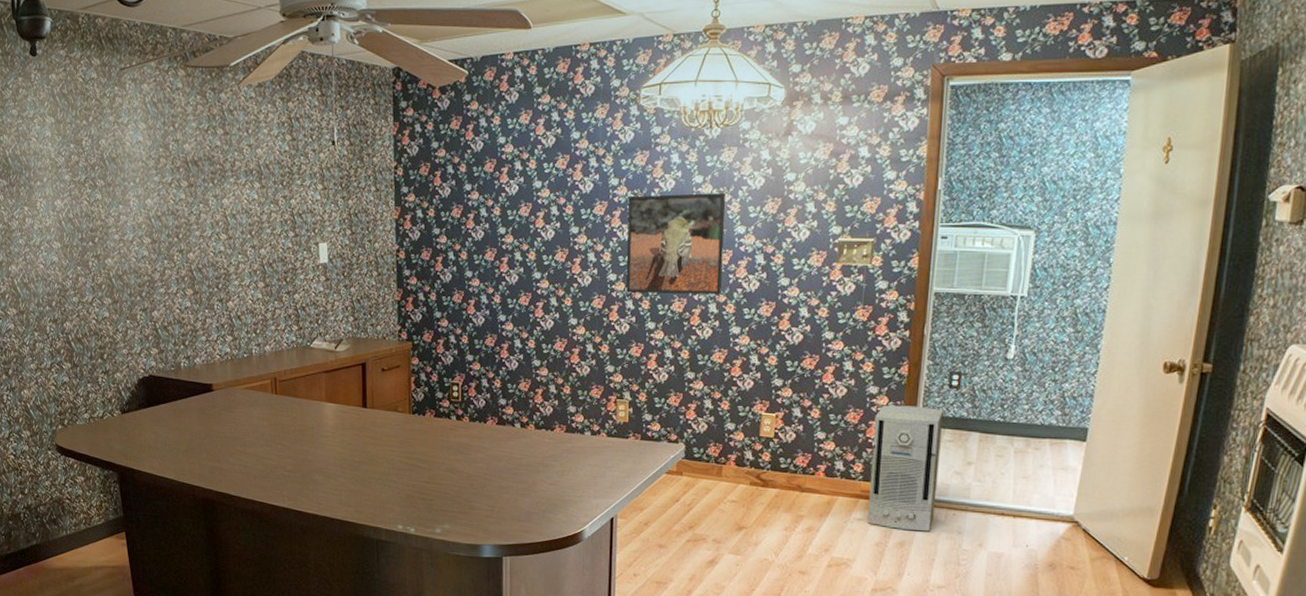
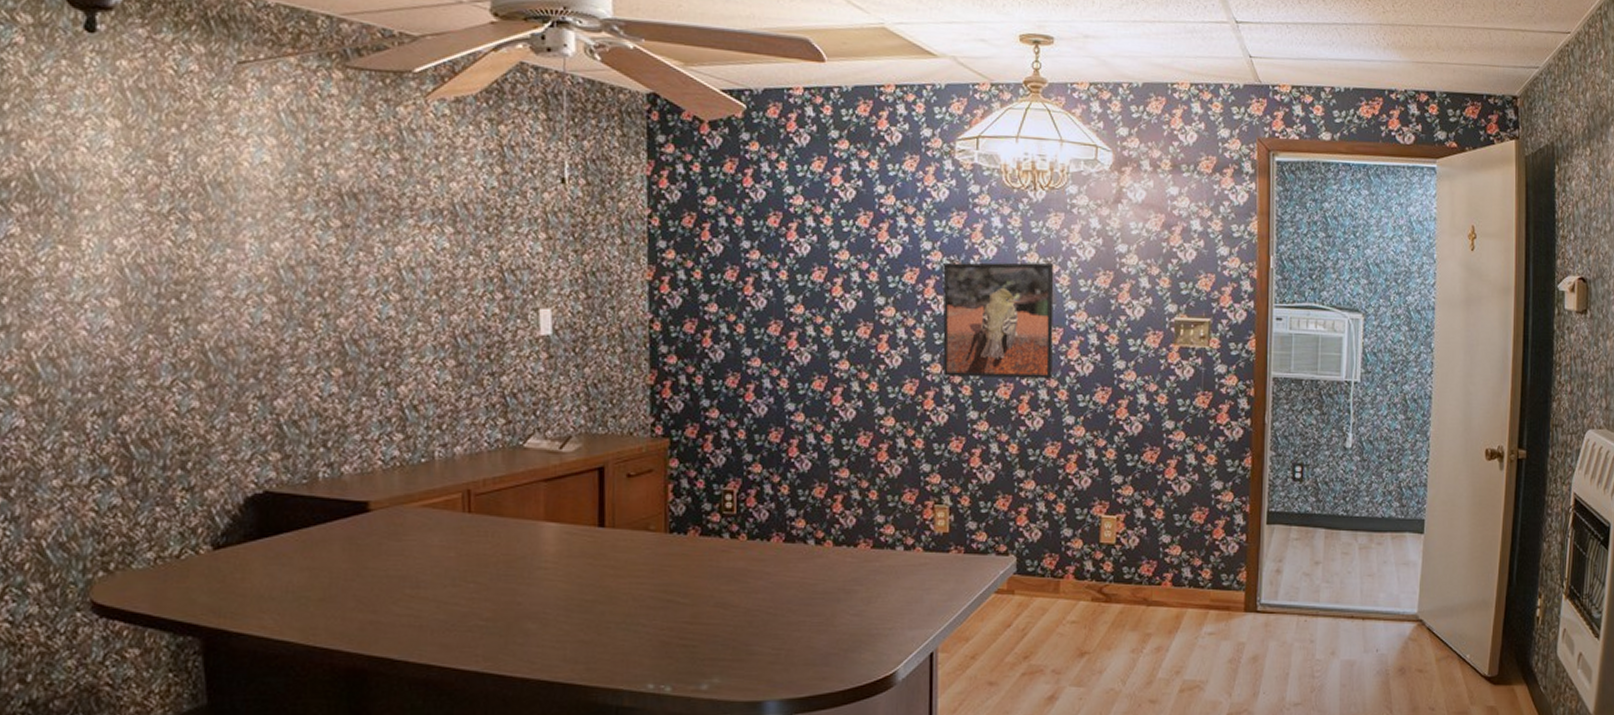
air purifier: present [867,405,943,532] -> none [1218,501,1288,643]

